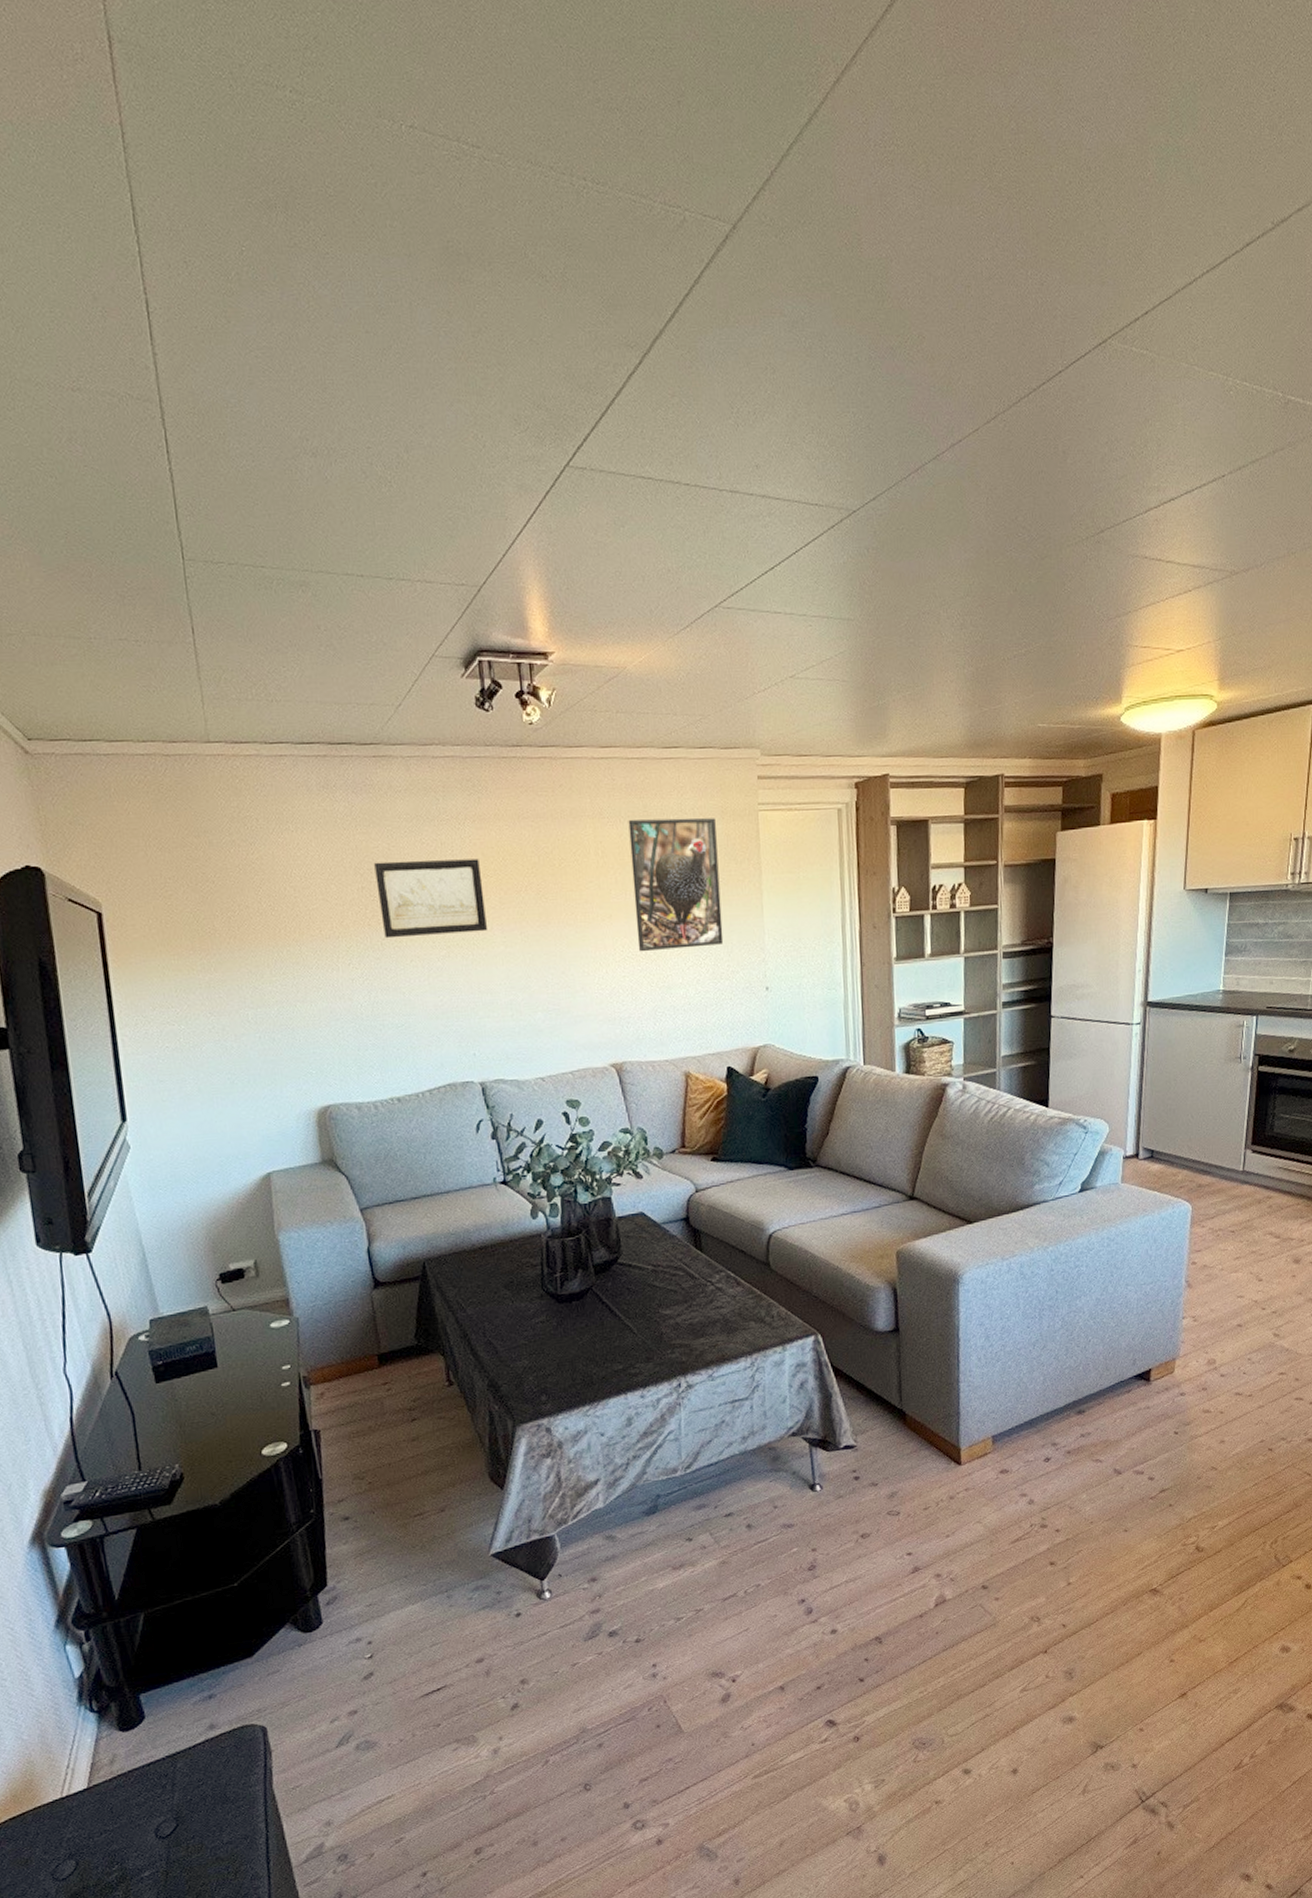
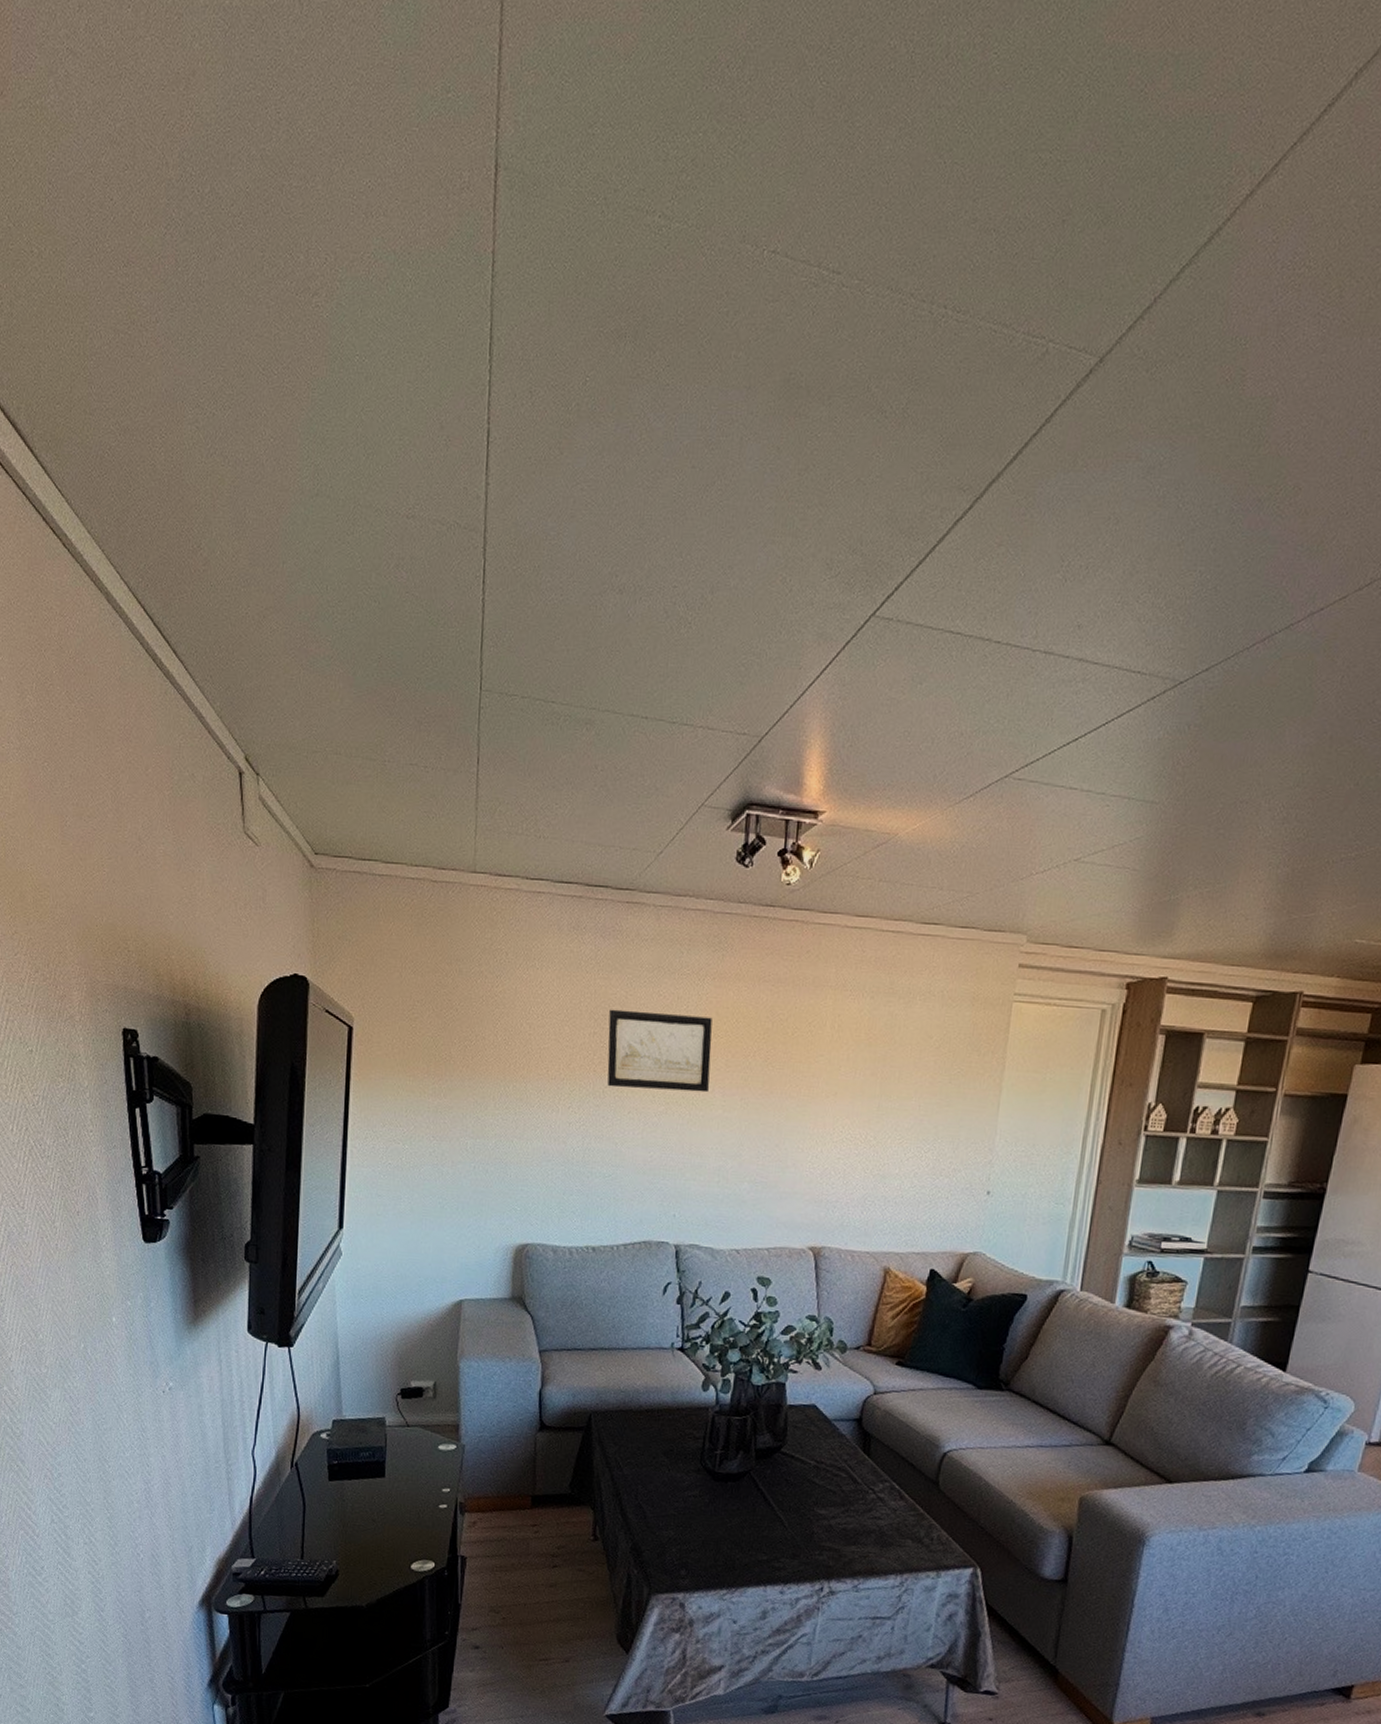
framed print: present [628,817,724,952] -> none [858,995,964,1139]

